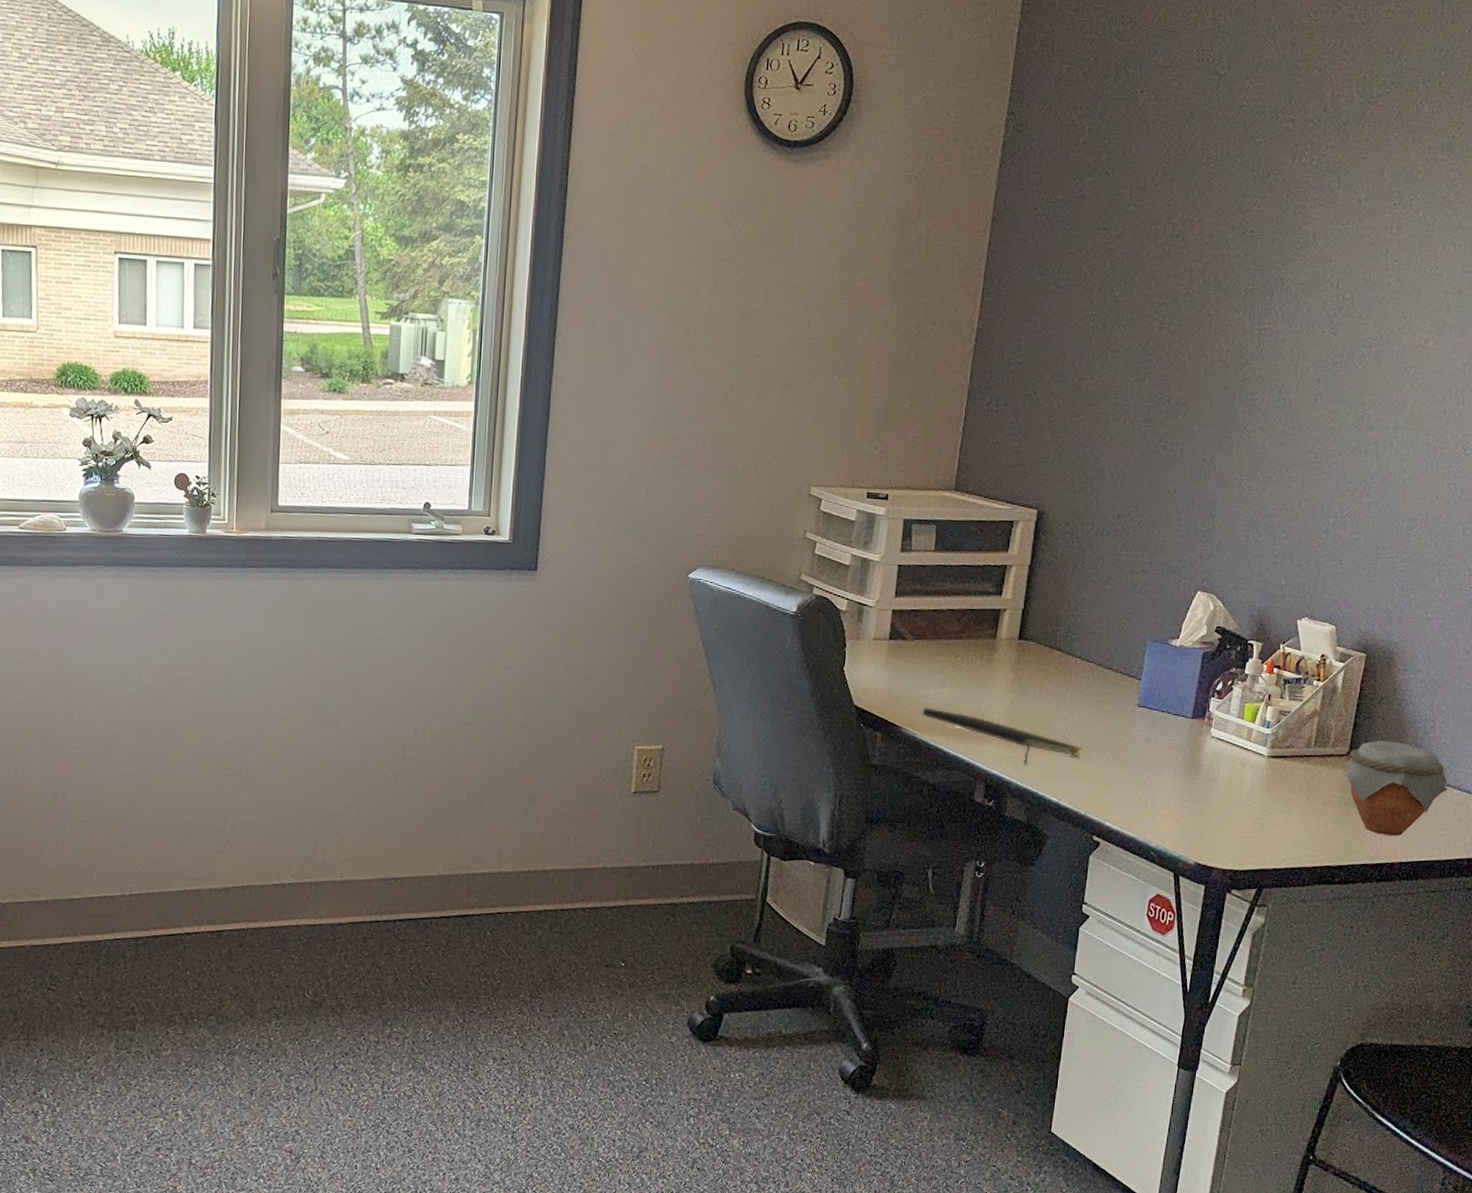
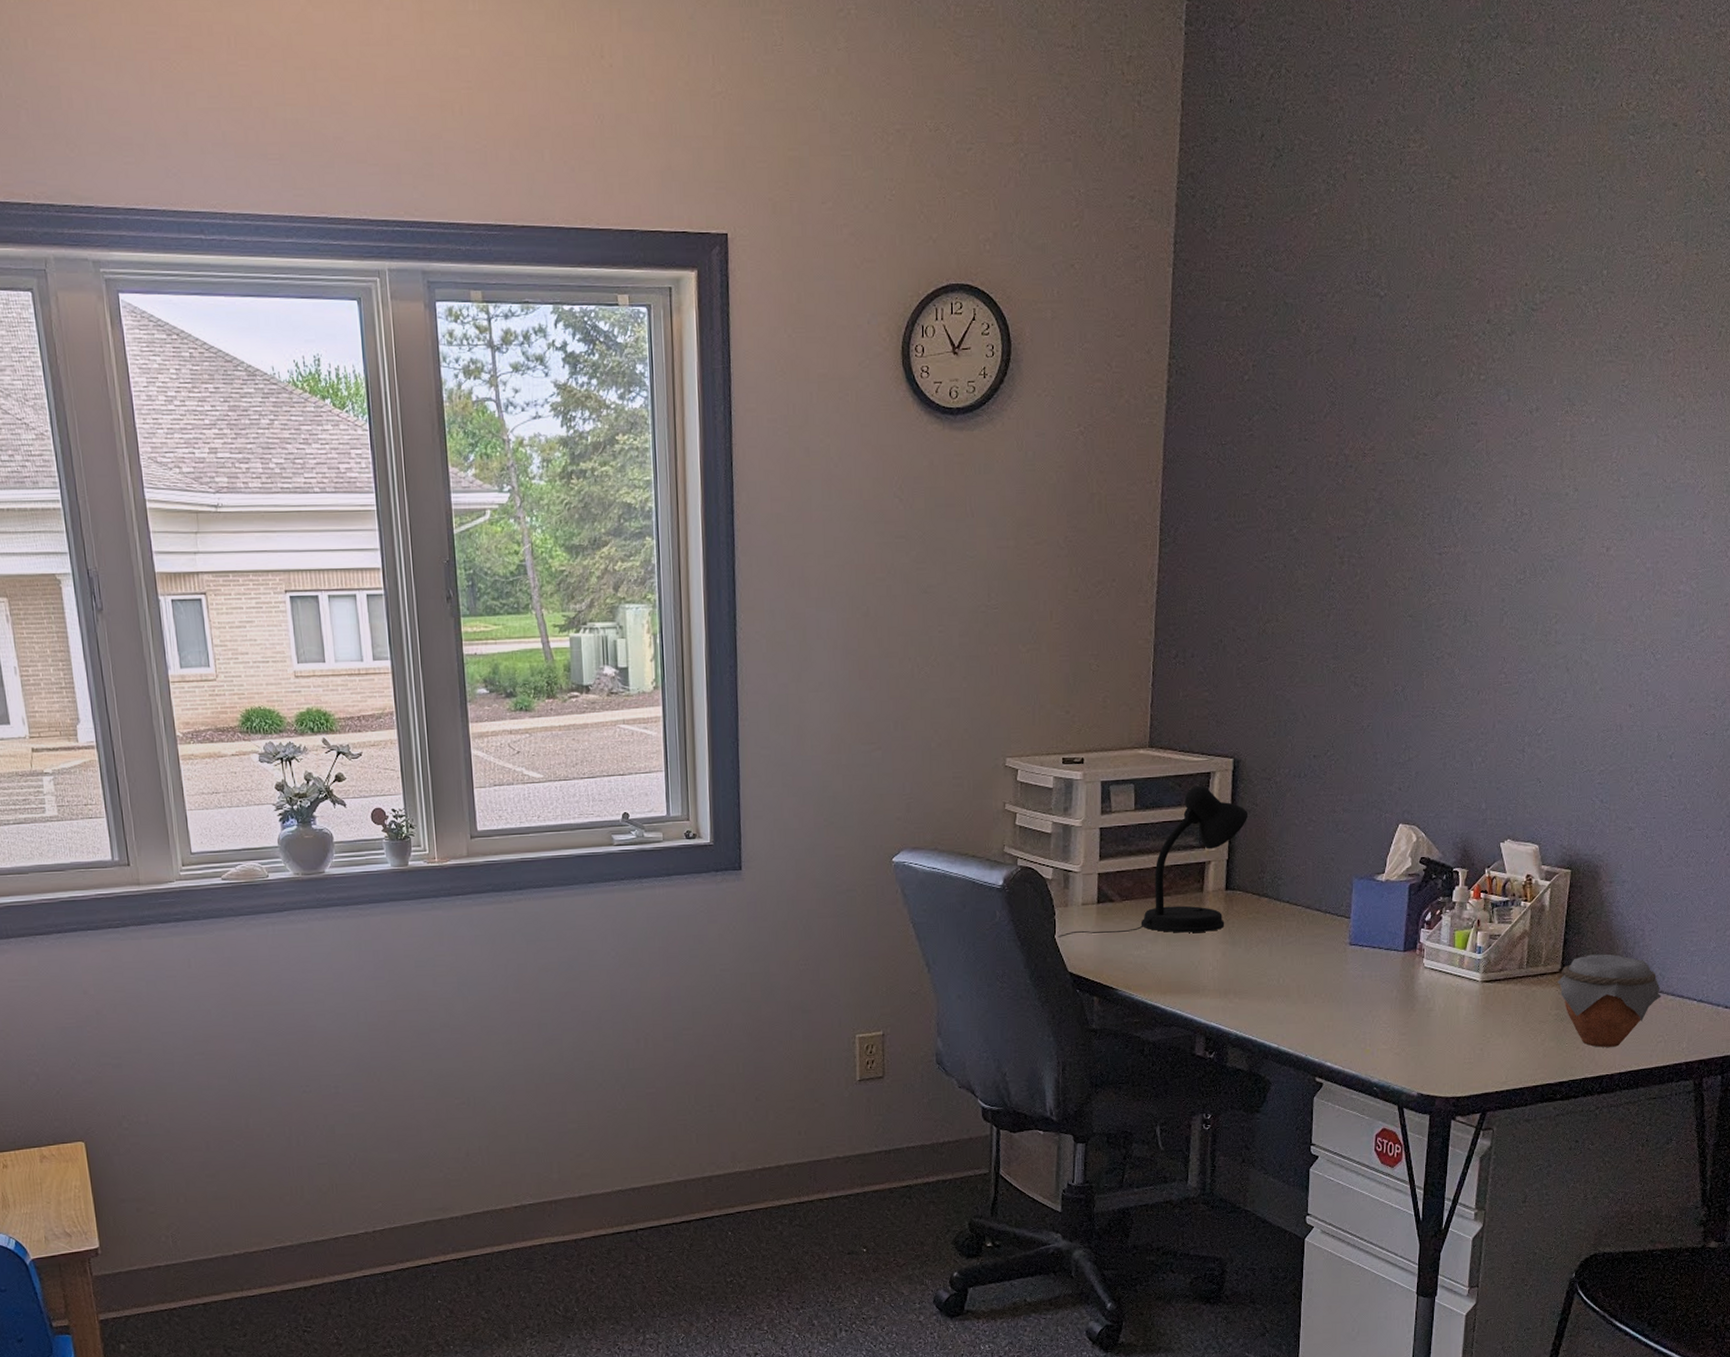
desk lamp: none [847,533,1048,679] -> present [1058,785,1249,937]
notepad: present [922,707,1082,764] -> none [1136,967,1298,1013]

